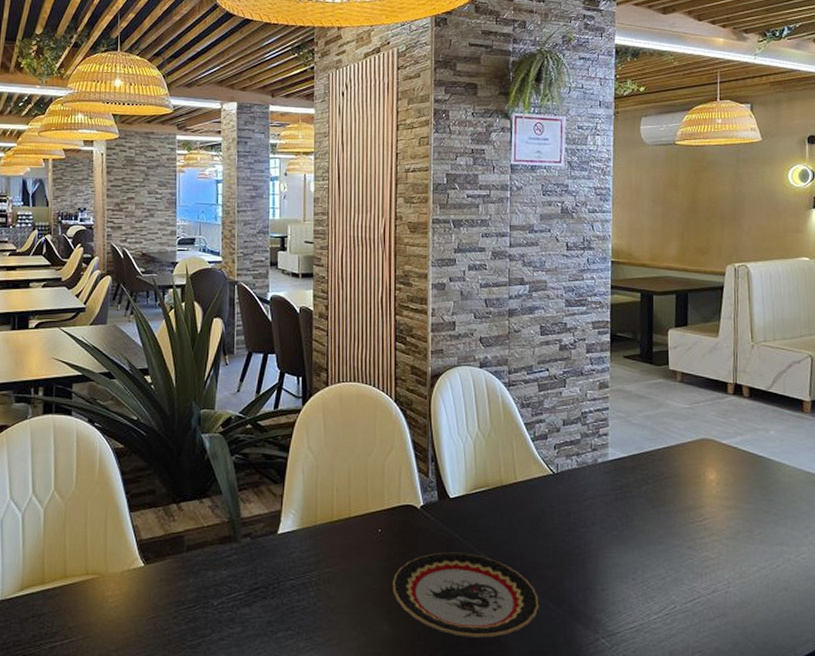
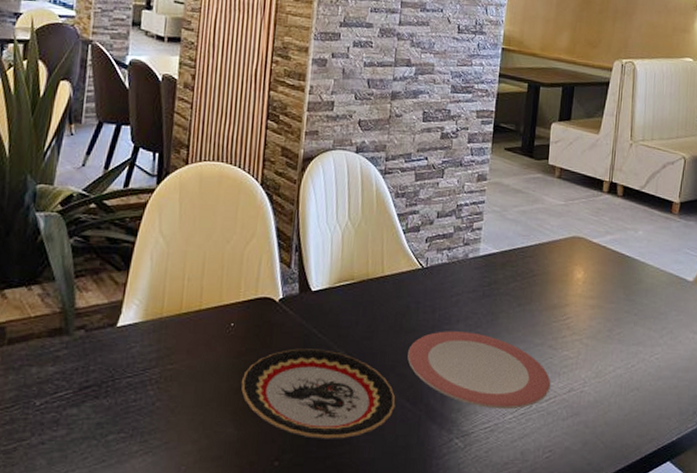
plate: none [547,533,694,610] -> present [407,331,551,410]

